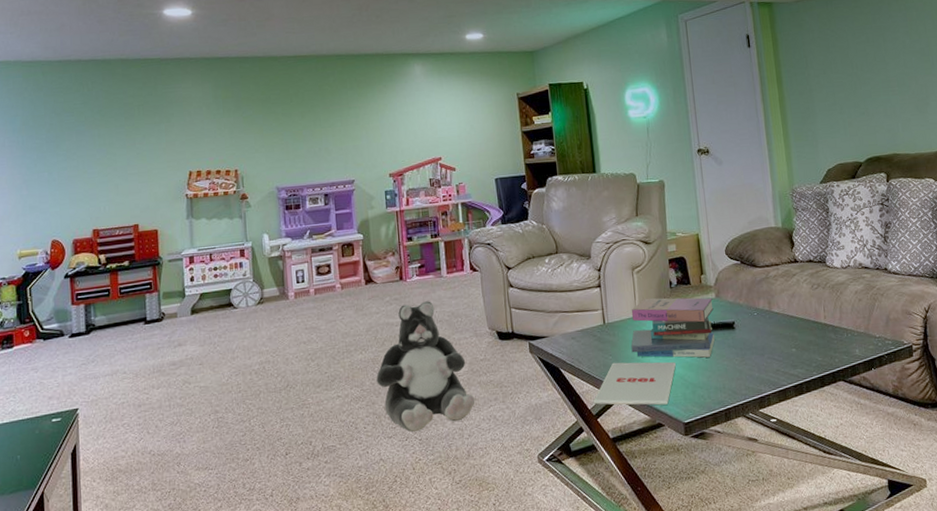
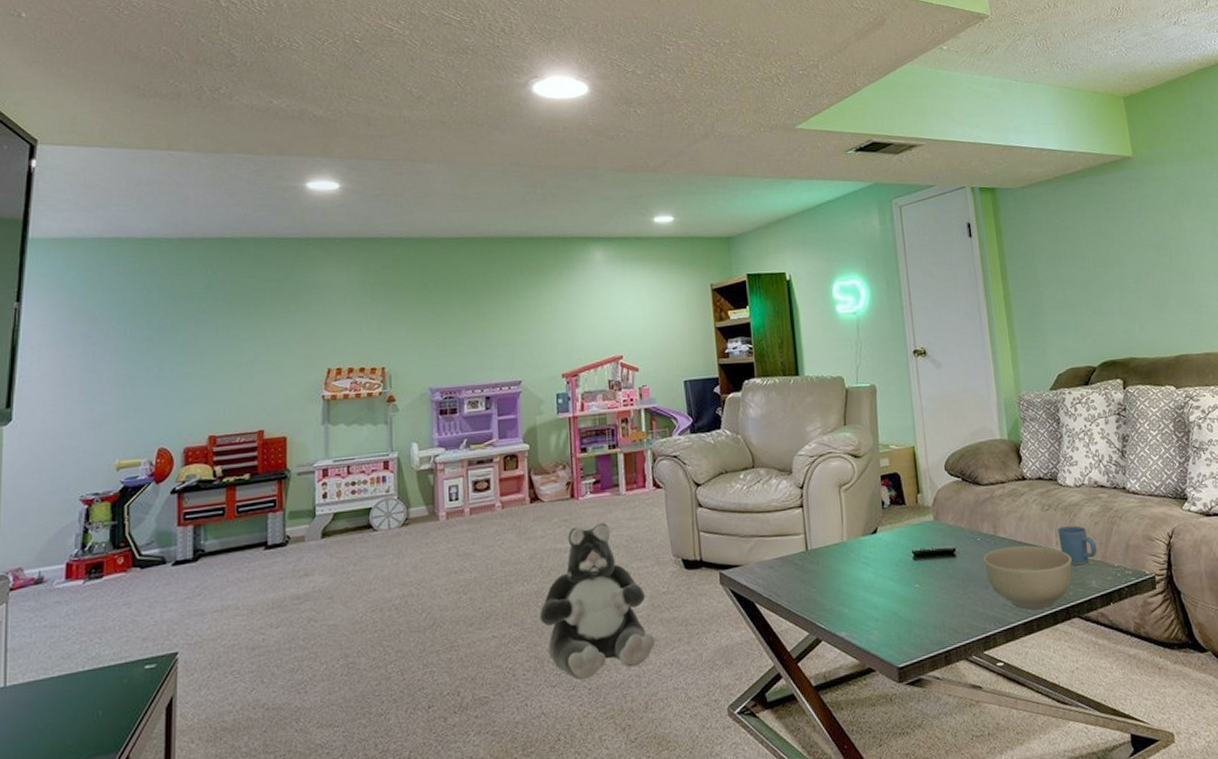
magazine: present [593,361,676,406] -> none [793,595,889,647]
books: present [631,297,716,358] -> none [837,520,934,591]
bowl: none [759,319,838,375] -> present [983,545,1073,610]
mug: none [825,302,861,337] -> present [1057,525,1098,566]

